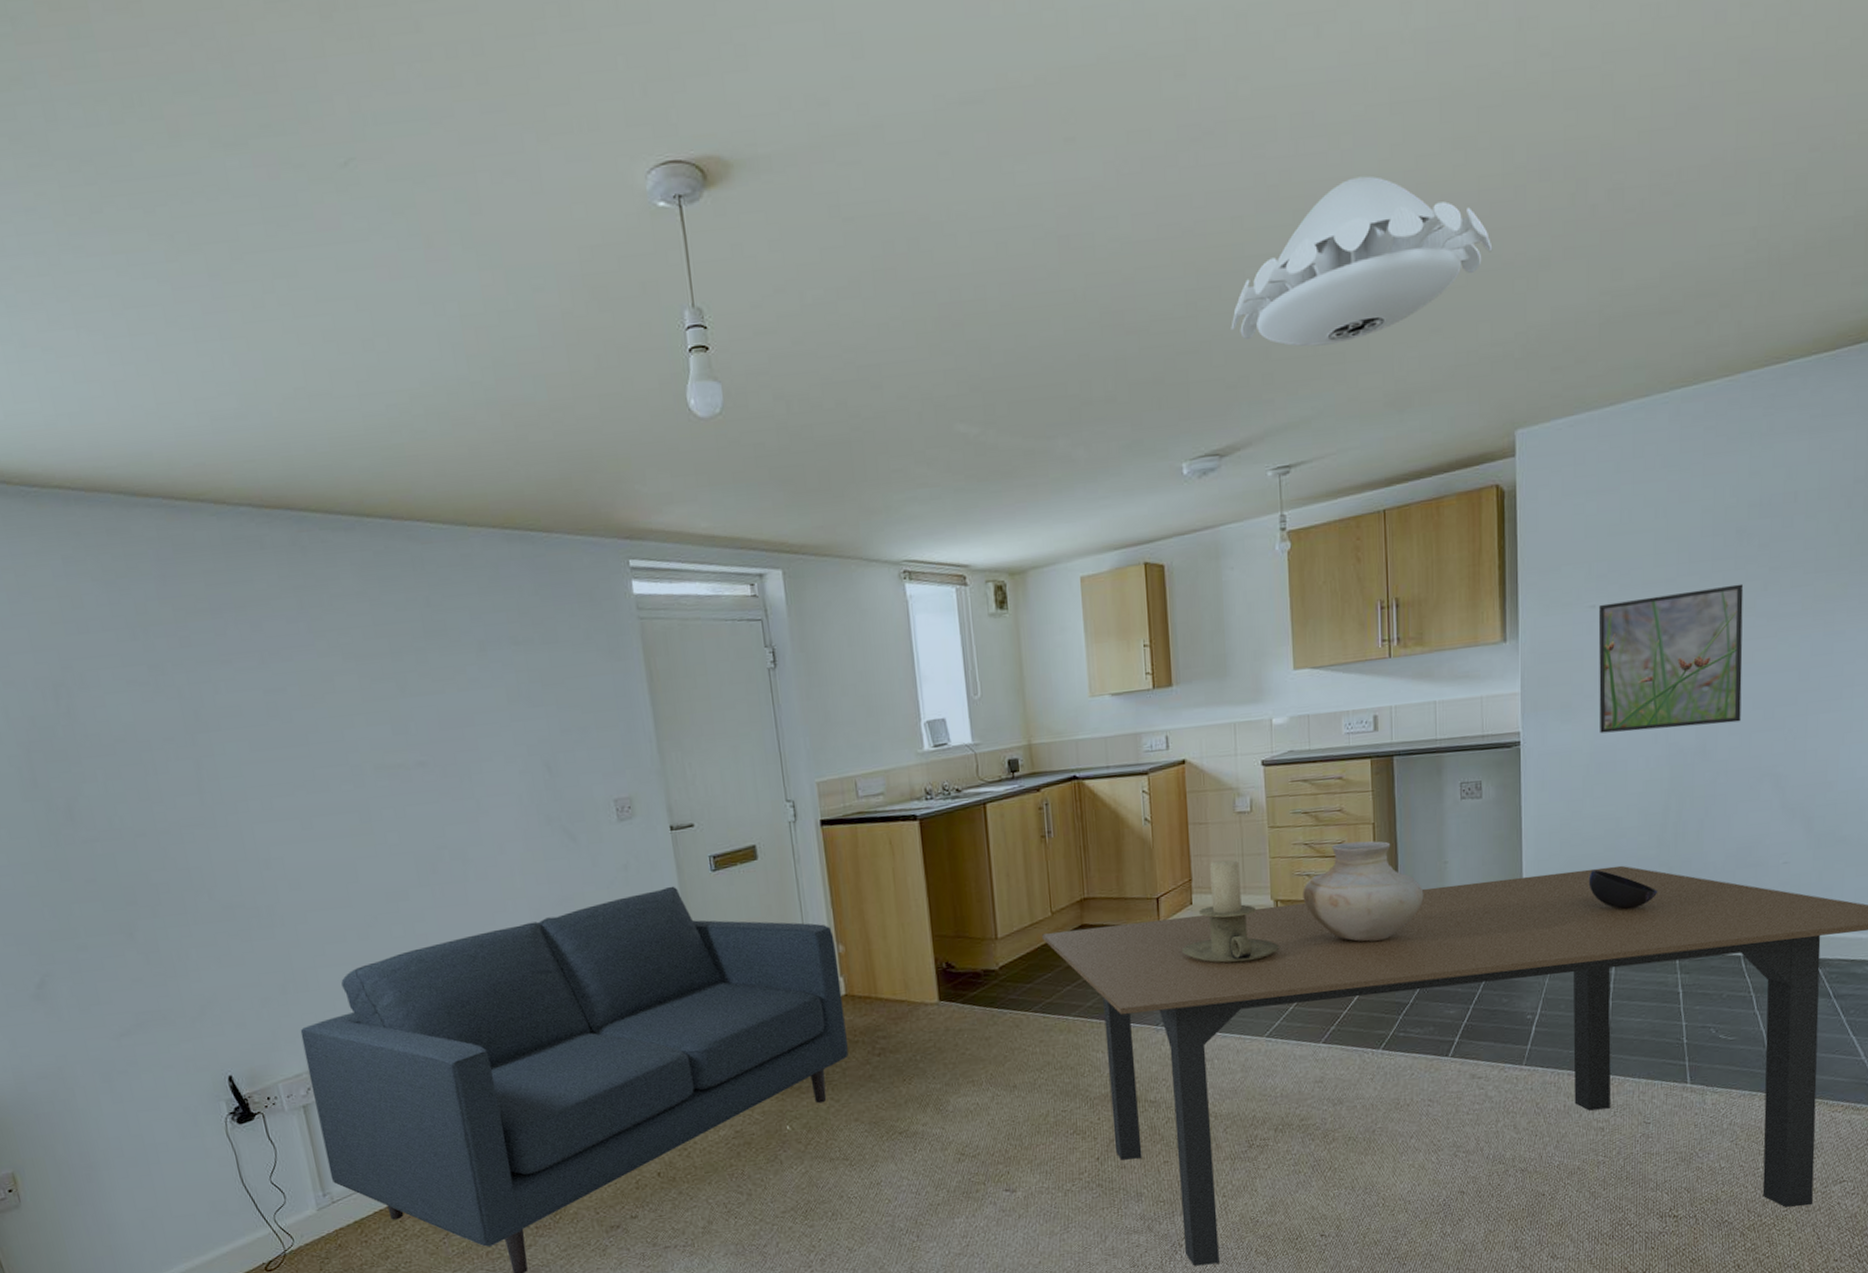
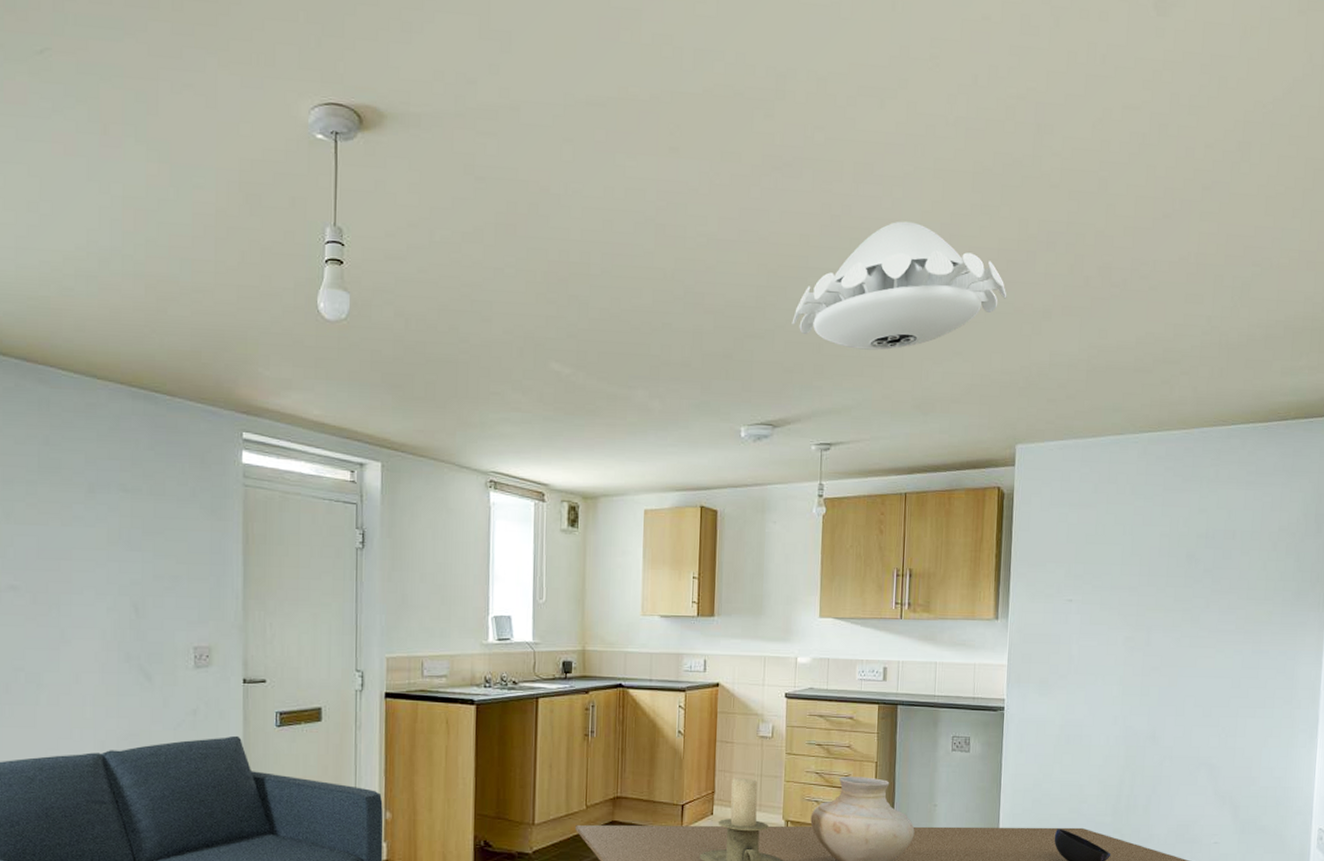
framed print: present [1598,583,1744,734] -> none [1070,599,1191,716]

